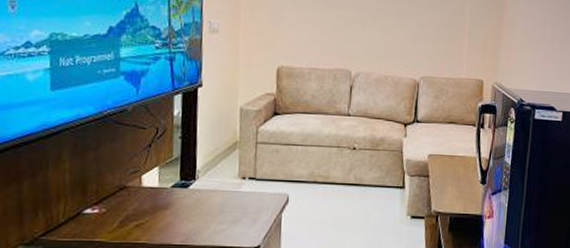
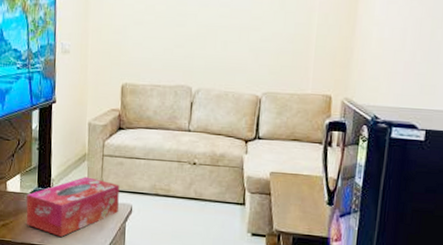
tissue box: none [165,166,275,234] -> present [26,176,120,237]

